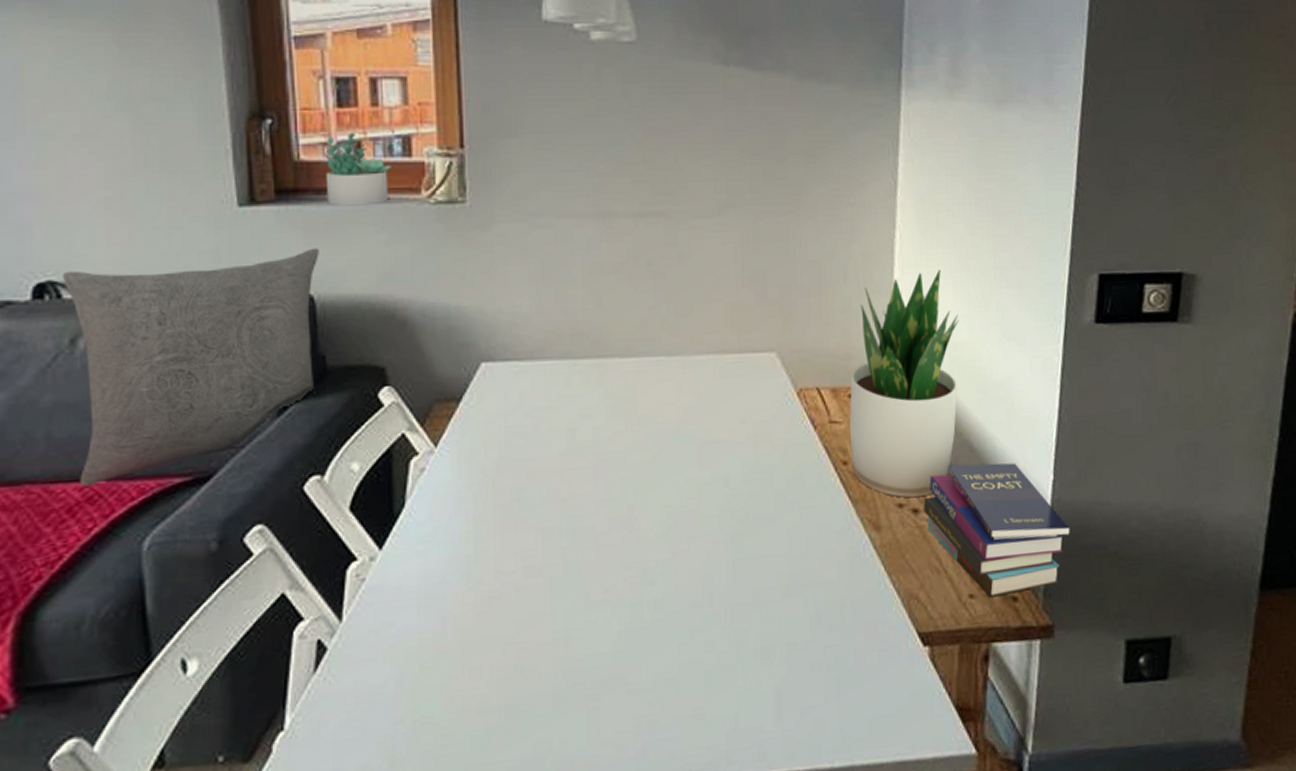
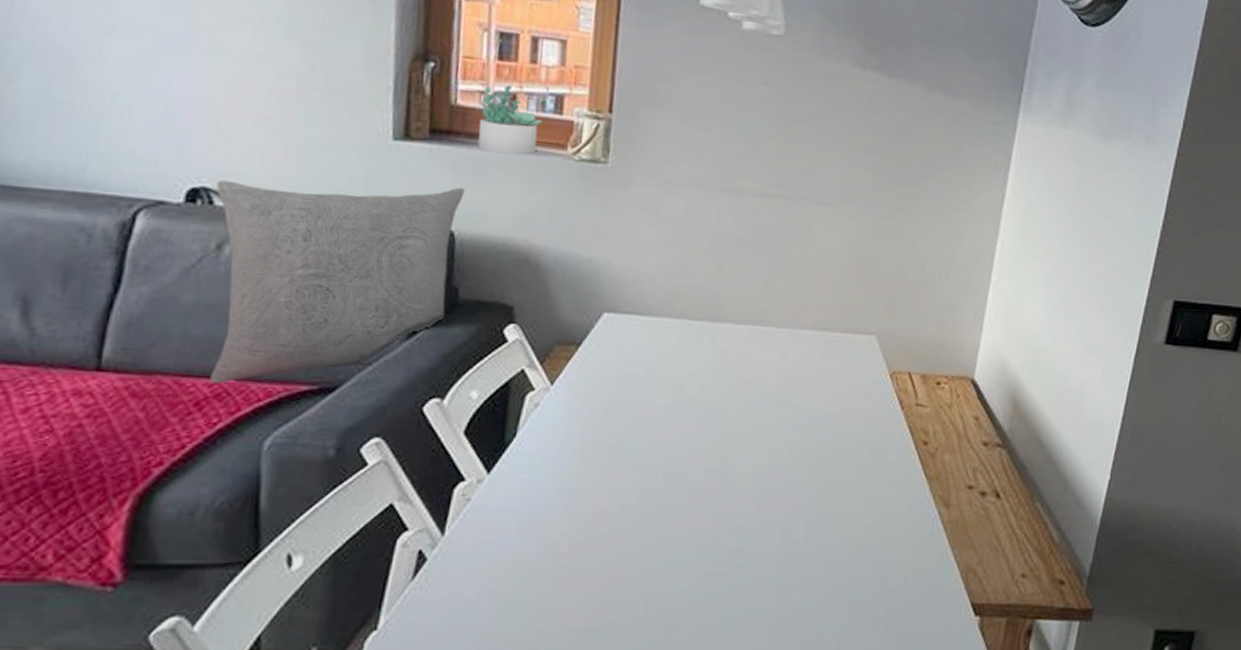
planter: present [849,270,960,499] -> none [931,279,1045,482]
books: present [923,463,1070,598] -> none [990,456,1119,579]

